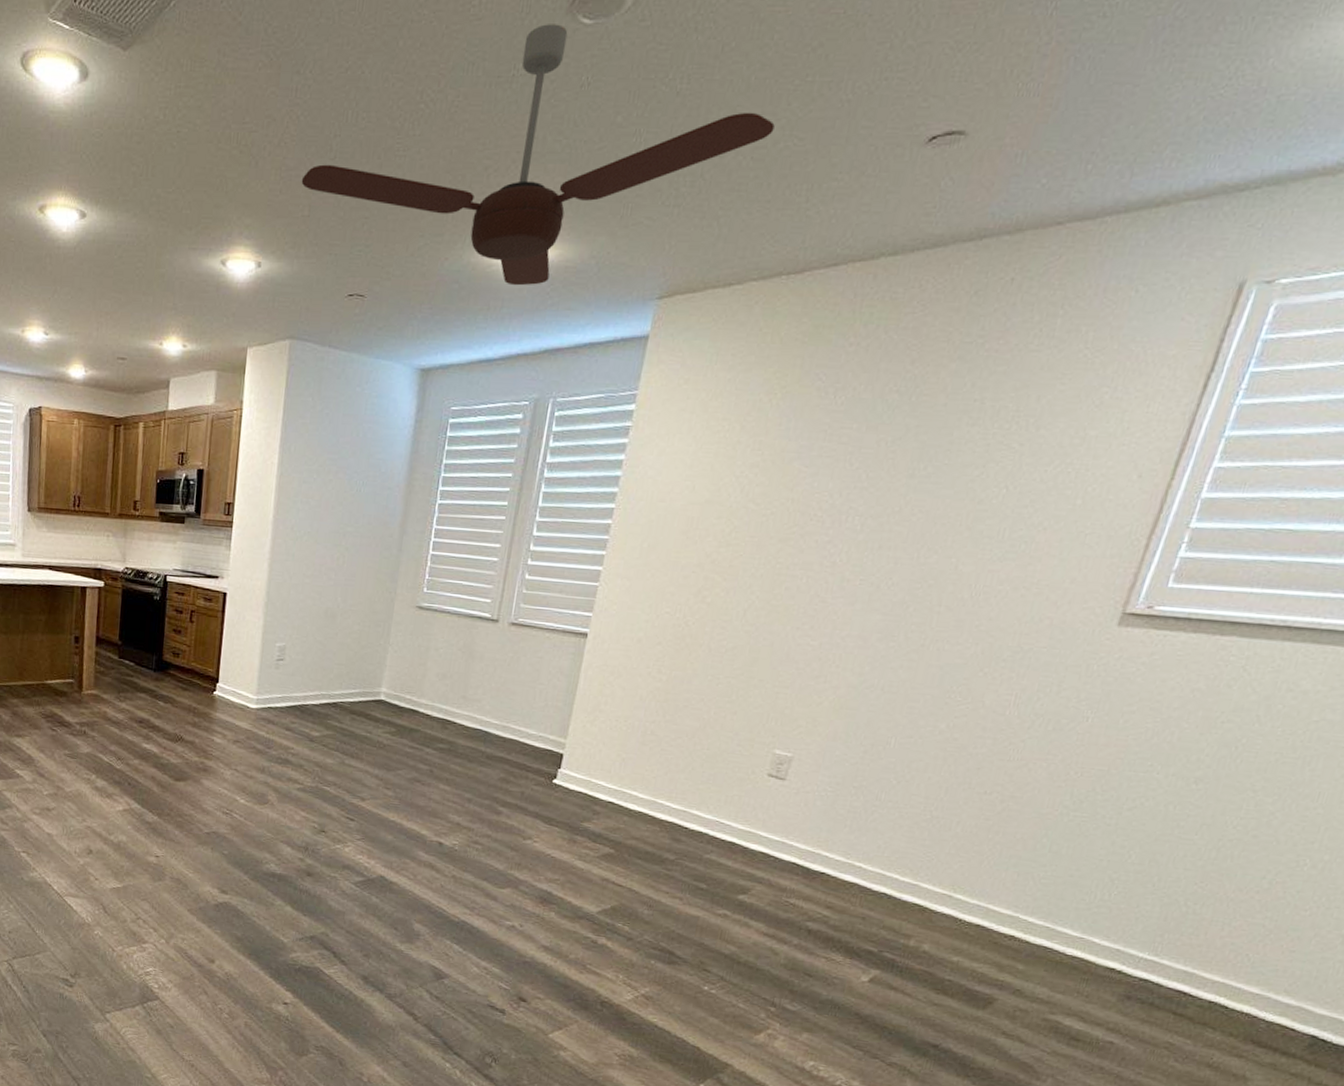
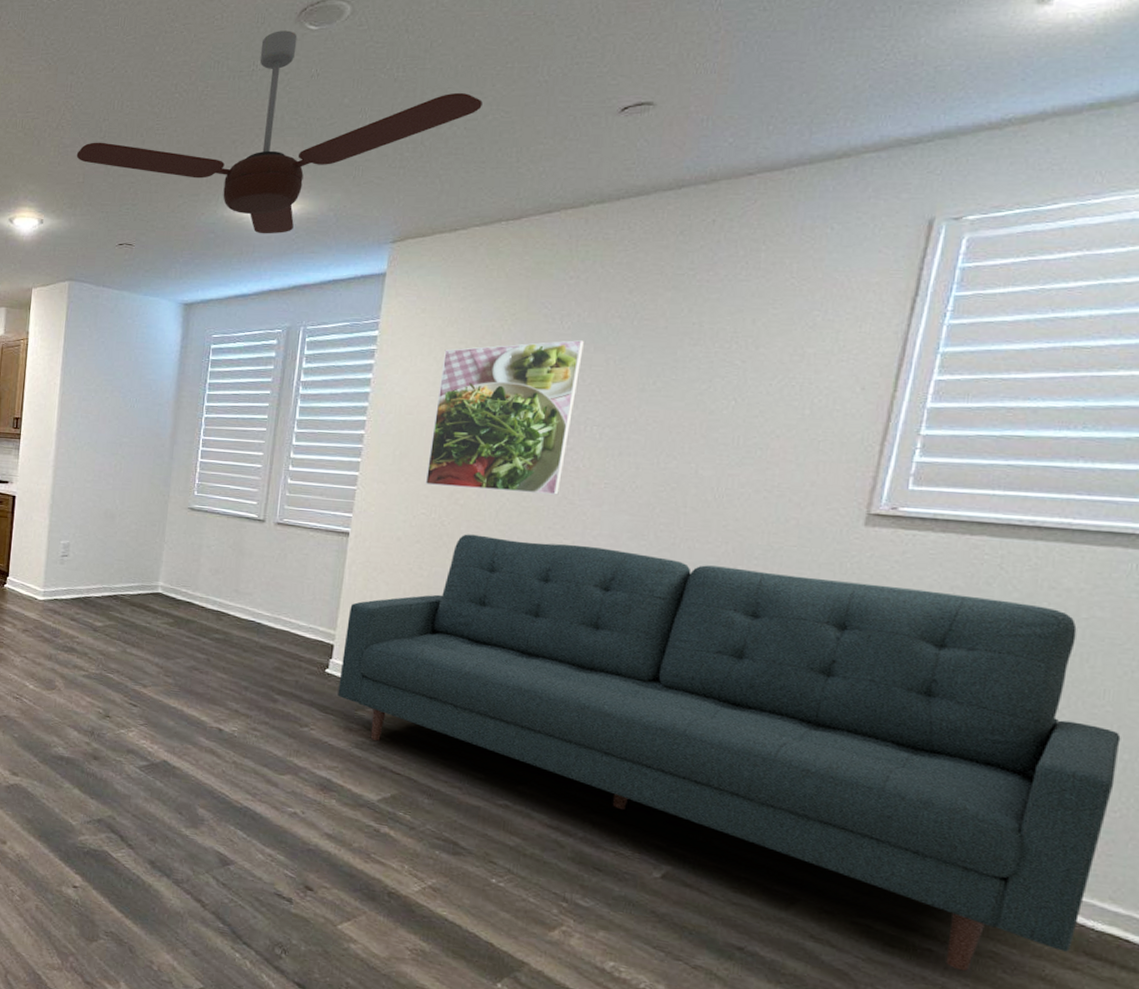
sofa: none [564,635,1326,1061] -> present [338,534,1121,972]
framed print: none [672,418,857,593] -> present [425,340,584,495]

